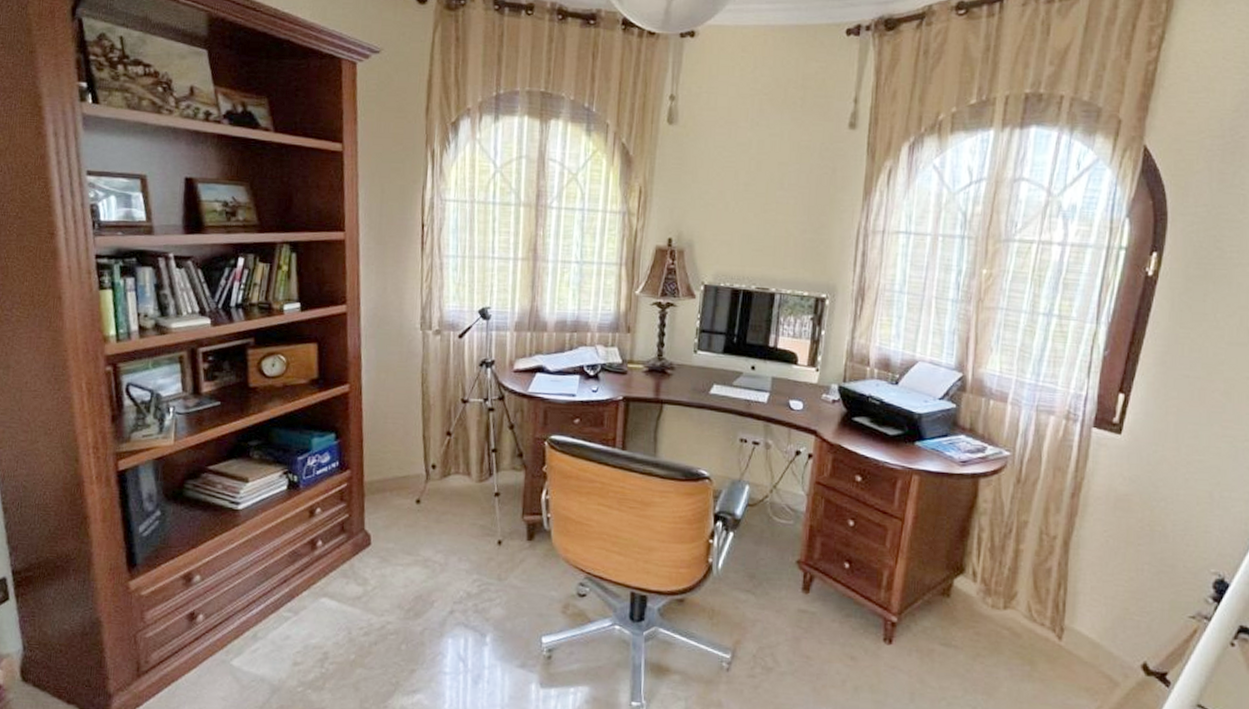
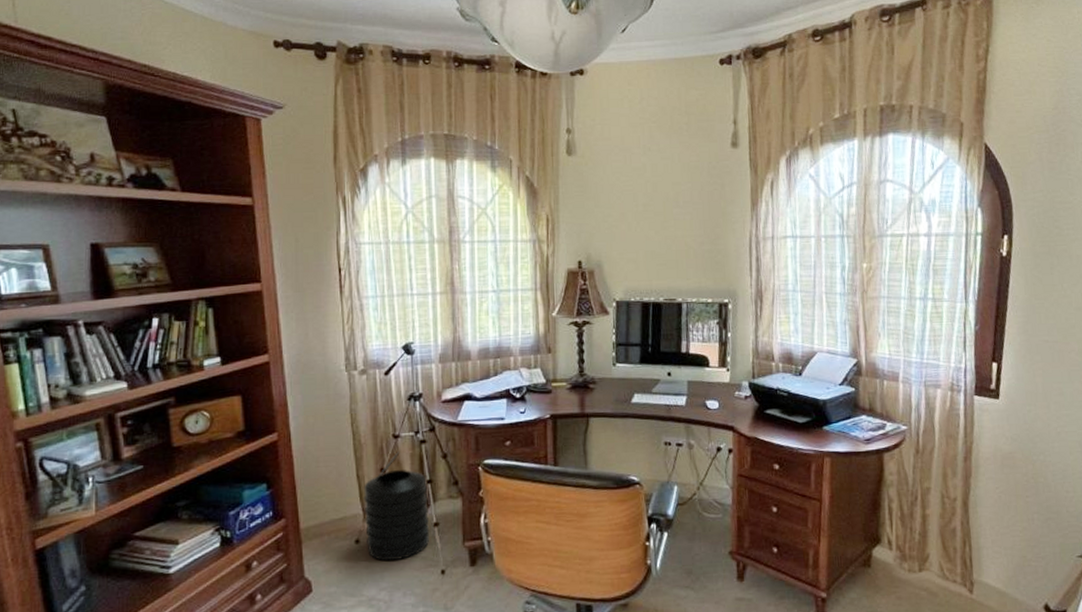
trash can: none [427,417,492,525] -> present [363,452,430,562]

